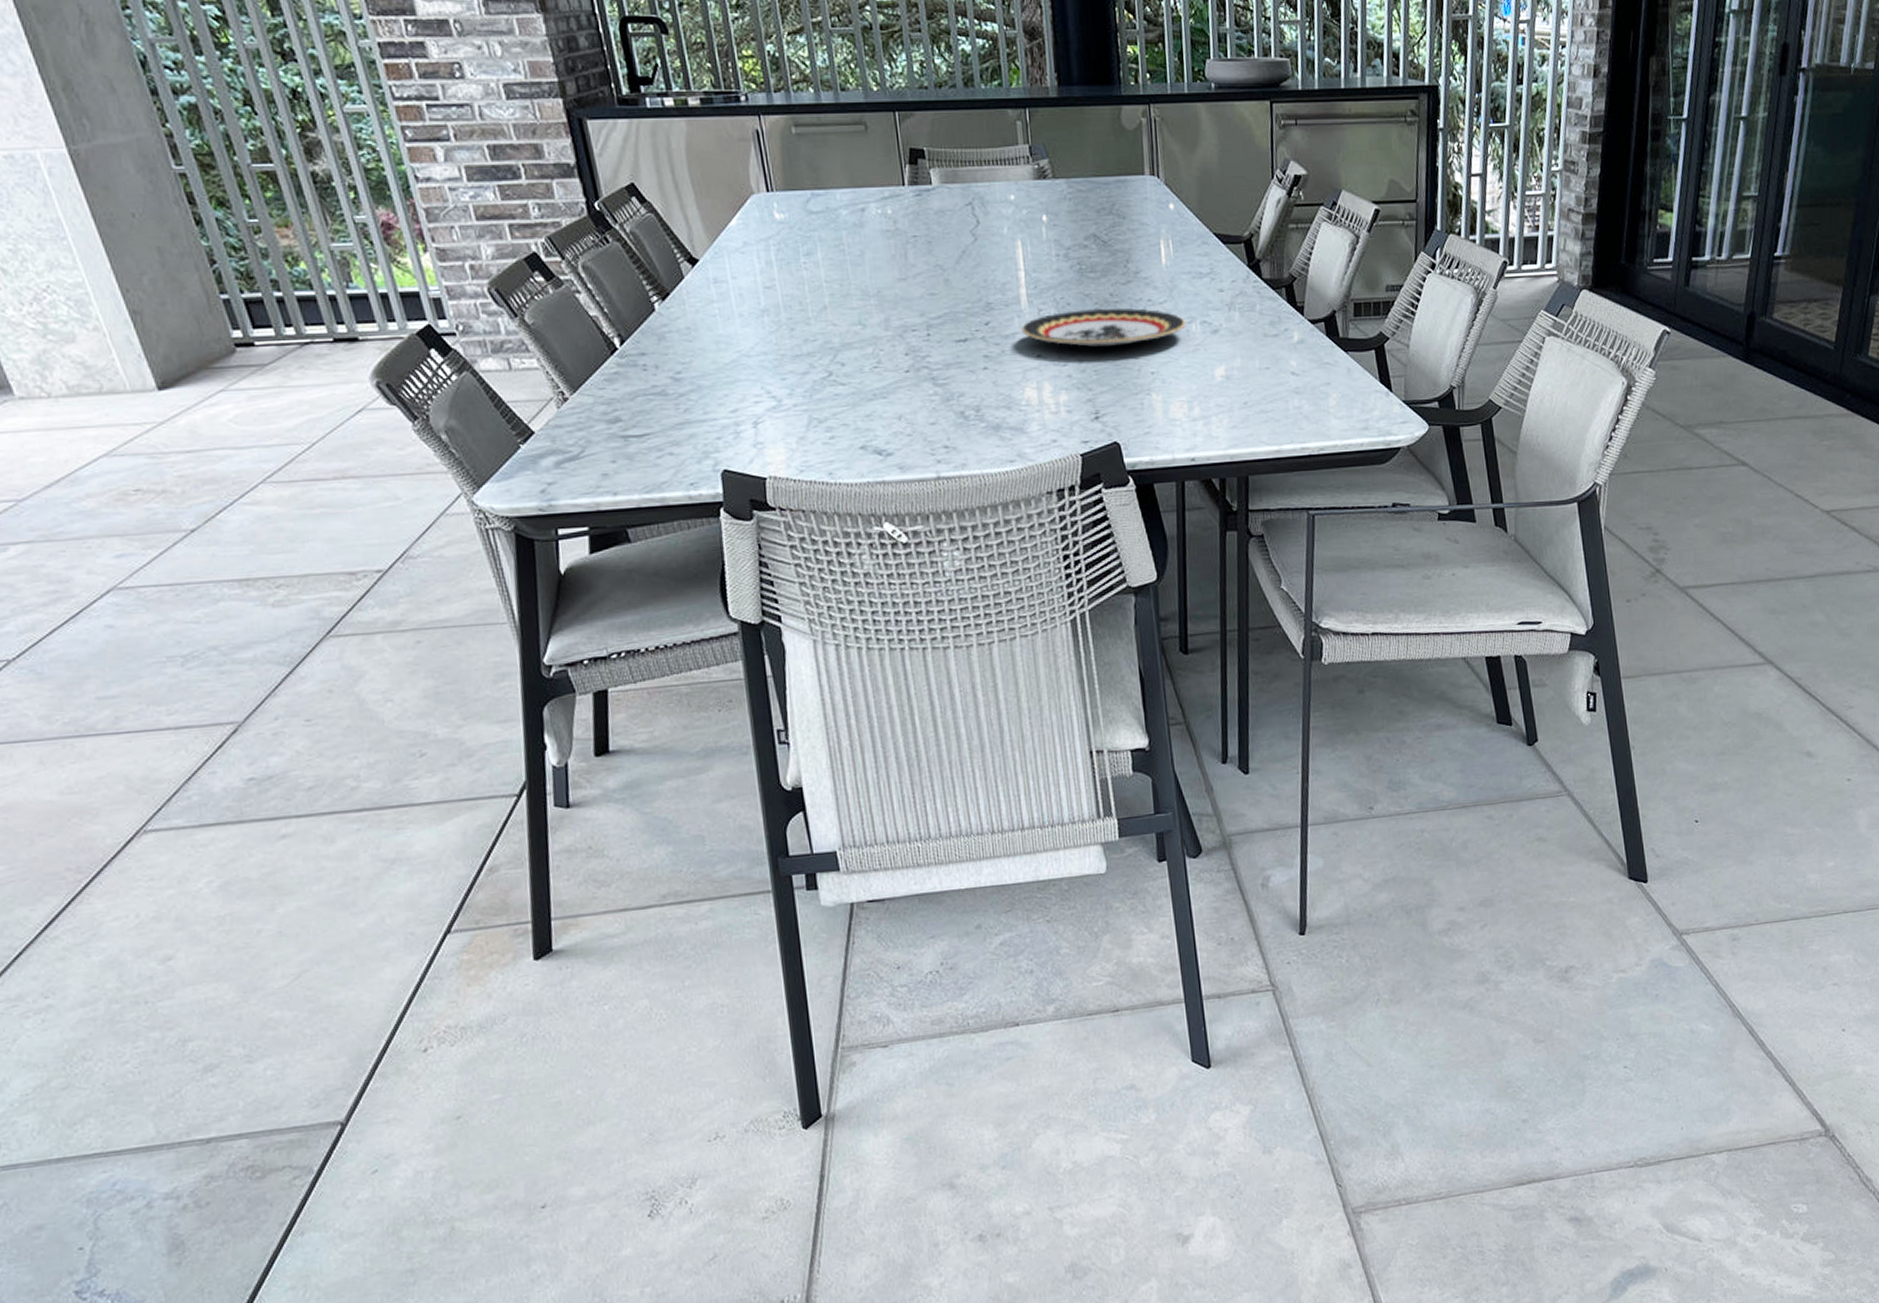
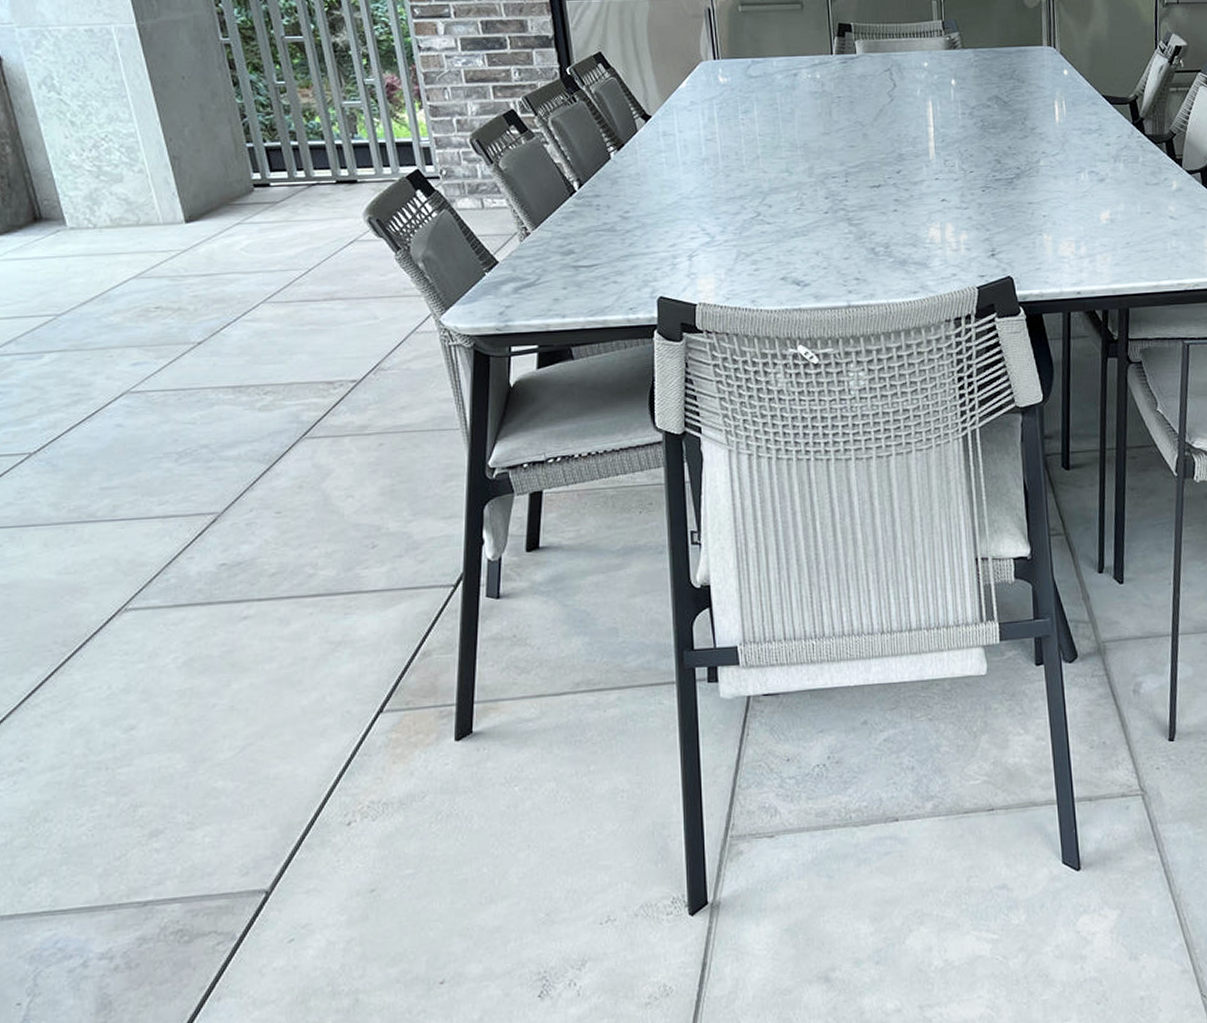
plate: present [1020,308,1186,347] -> none [928,159,1076,193]

